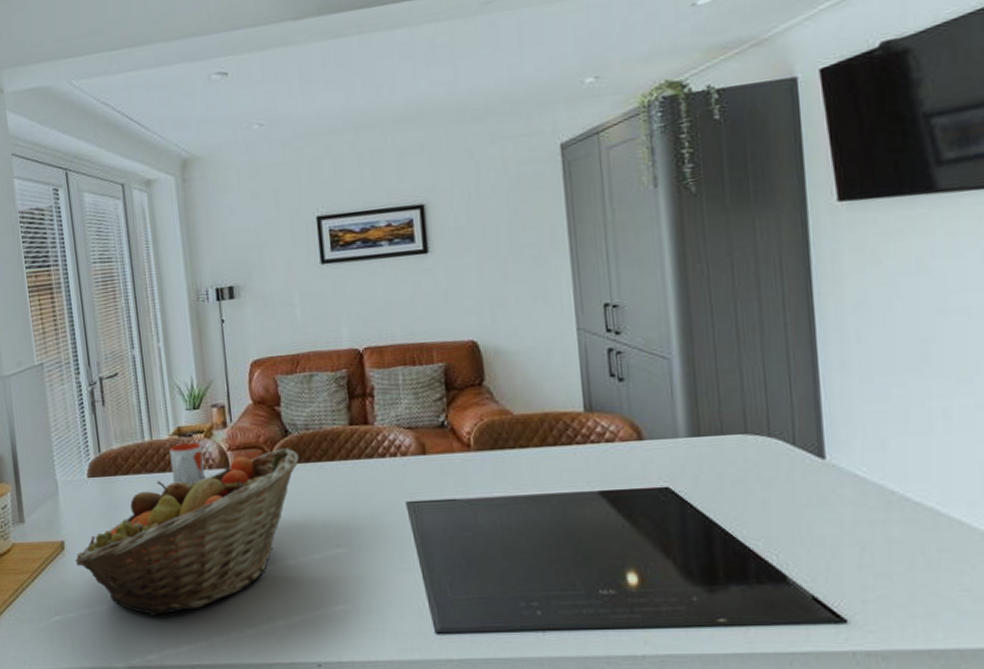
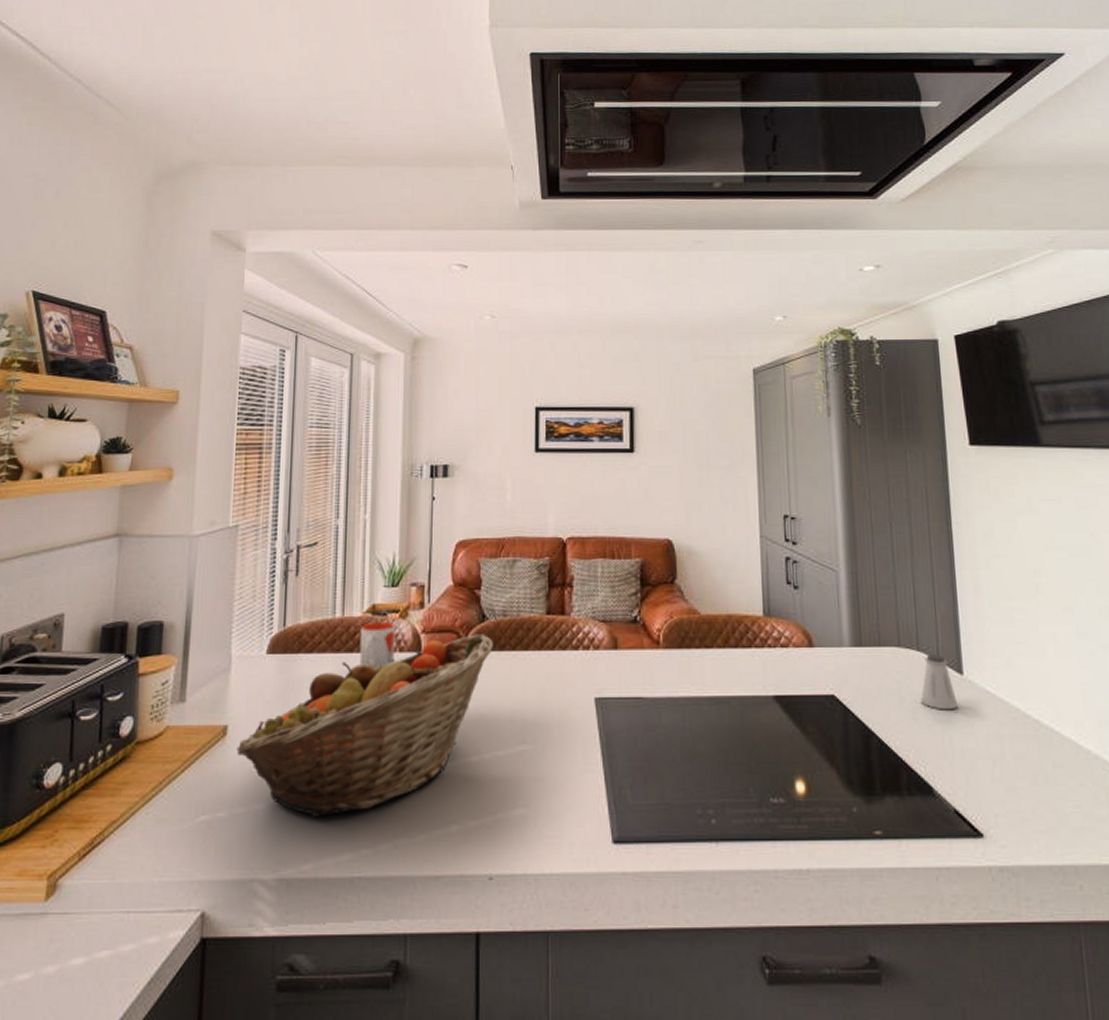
saltshaker: none [773,439,819,497] -> present [921,655,959,710]

